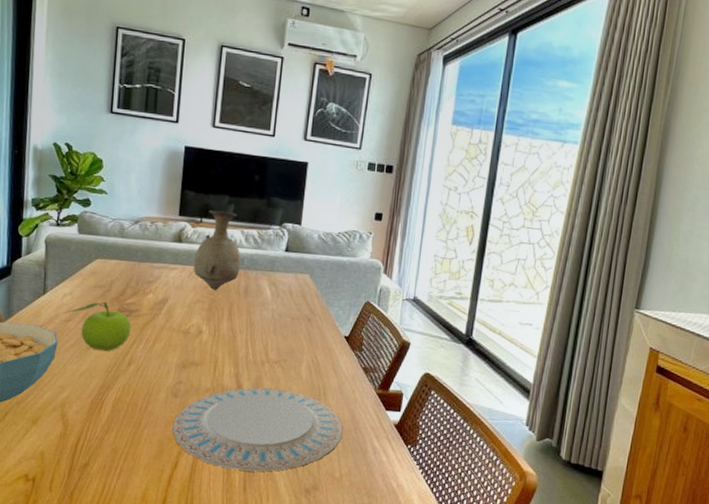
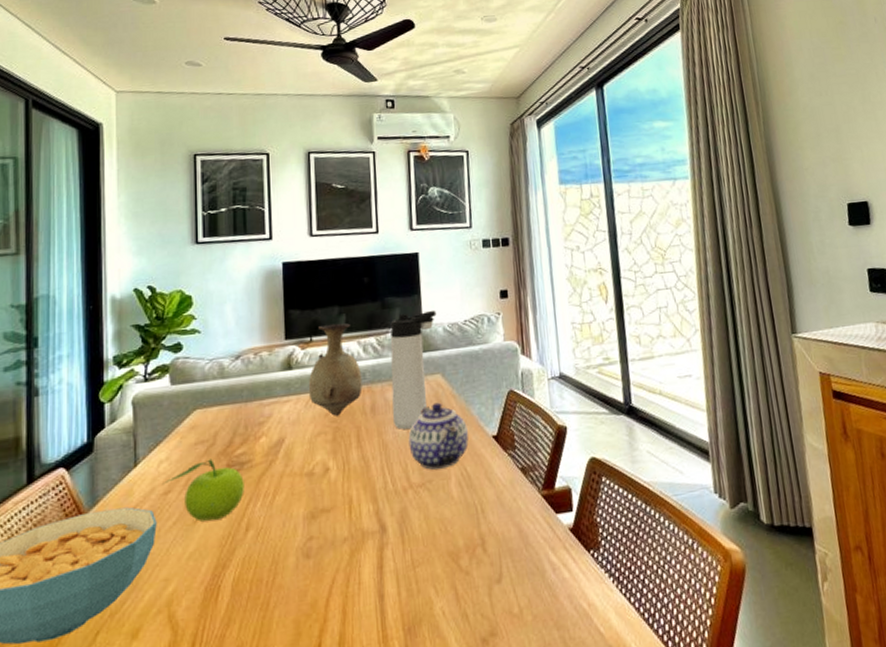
plate: present [172,387,343,472] -> none [309,517,513,637]
thermos bottle: none [261,215,315,315] -> present [390,310,437,430]
teapot: none [271,297,324,353] -> present [408,402,469,470]

